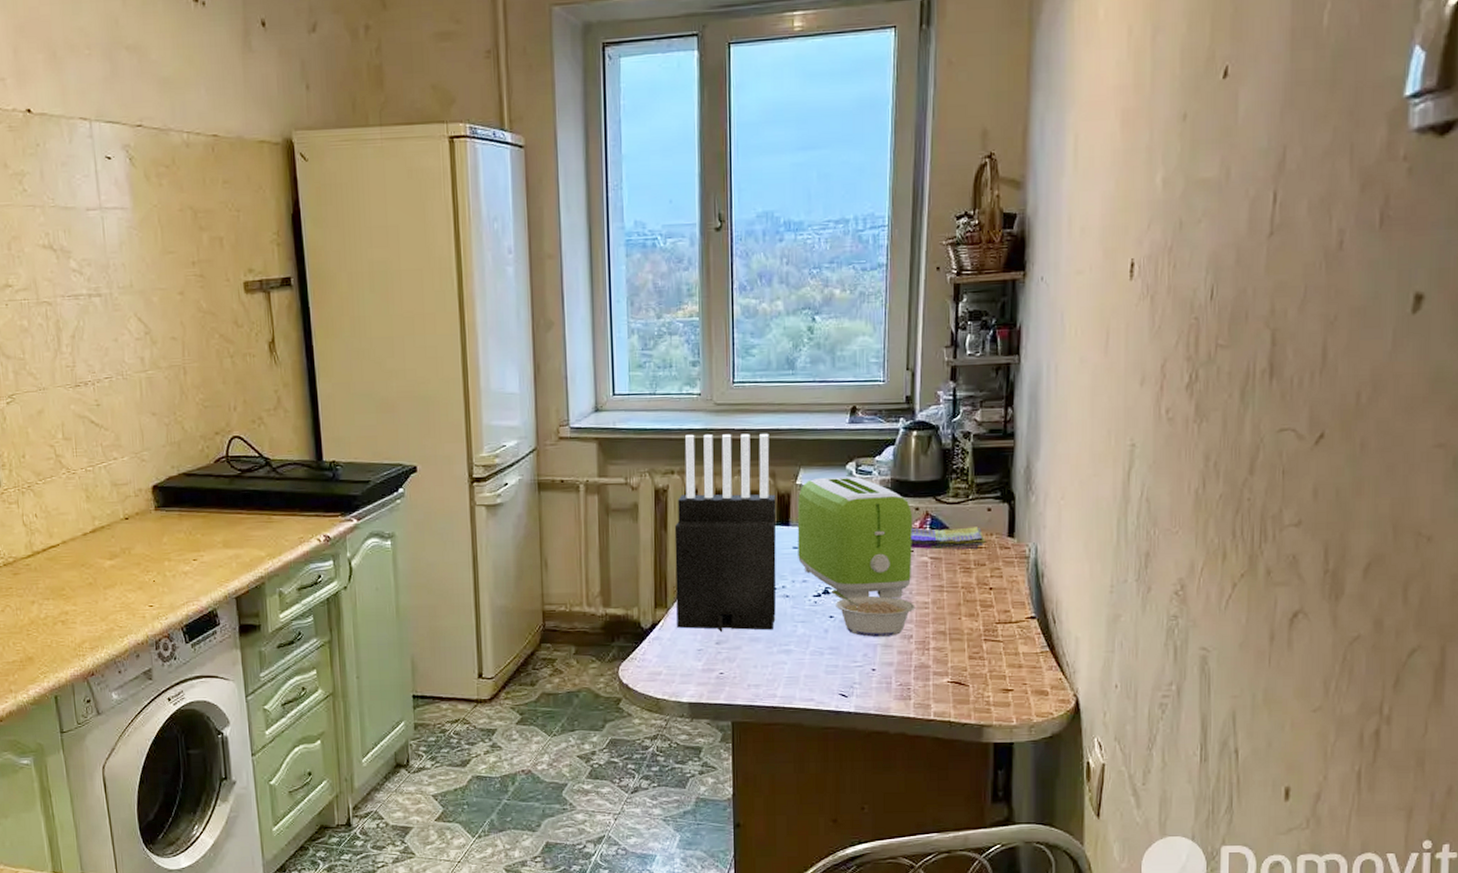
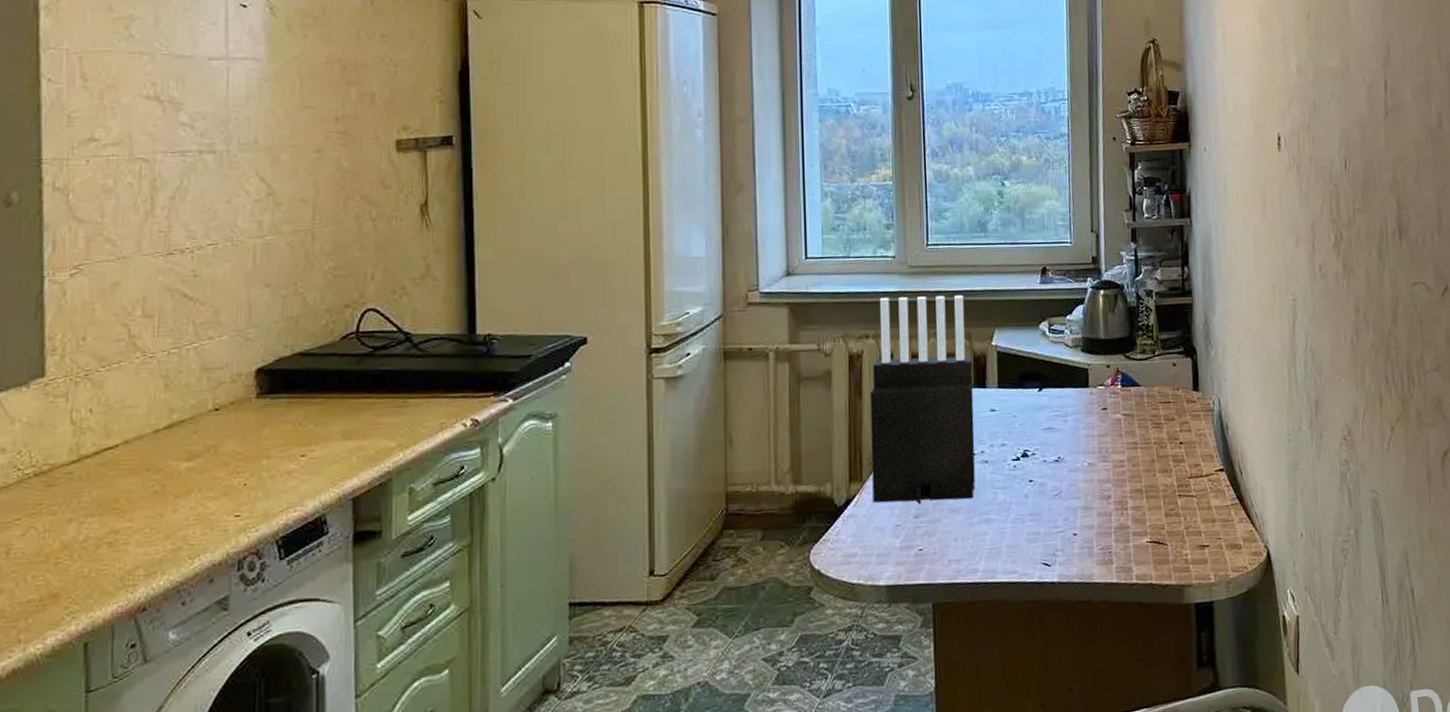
toaster: present [797,476,912,600] -> none [993,336,1106,463]
legume: present [831,590,915,637] -> none [1030,452,1112,500]
dish towel: present [911,527,986,550] -> none [1103,382,1173,406]

